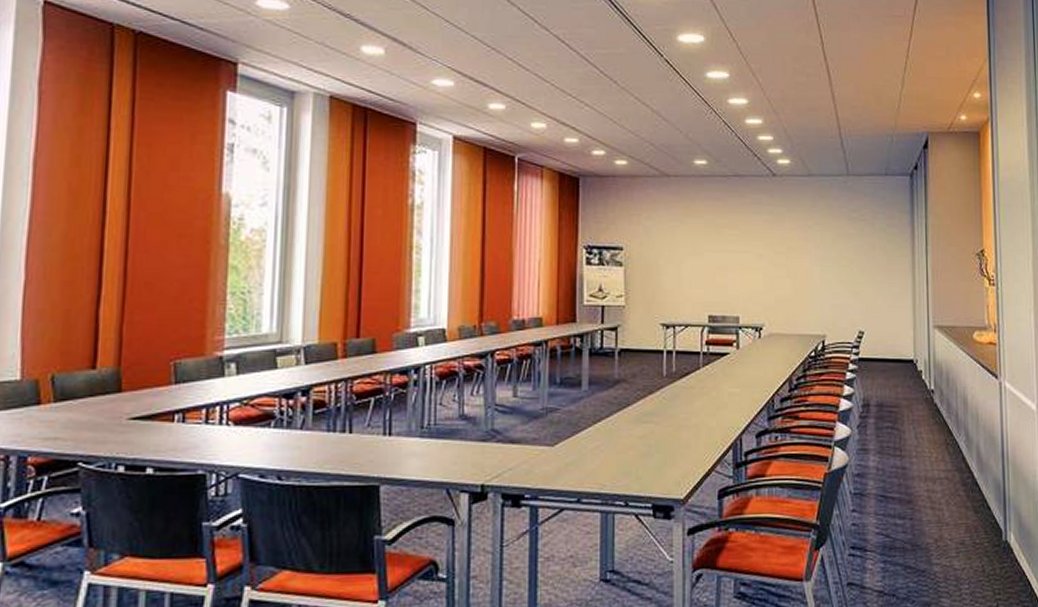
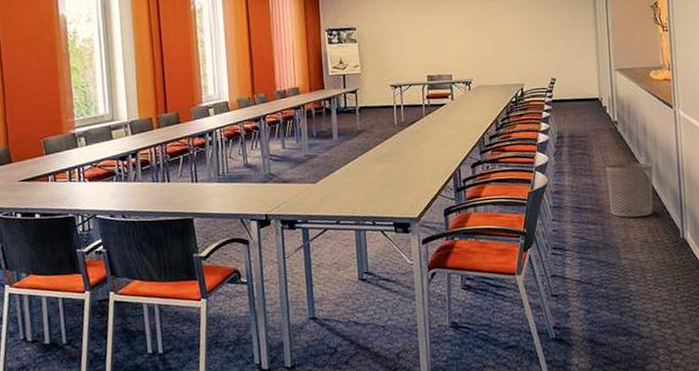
waste bin: none [918,442,973,512] -> present [606,162,653,218]

